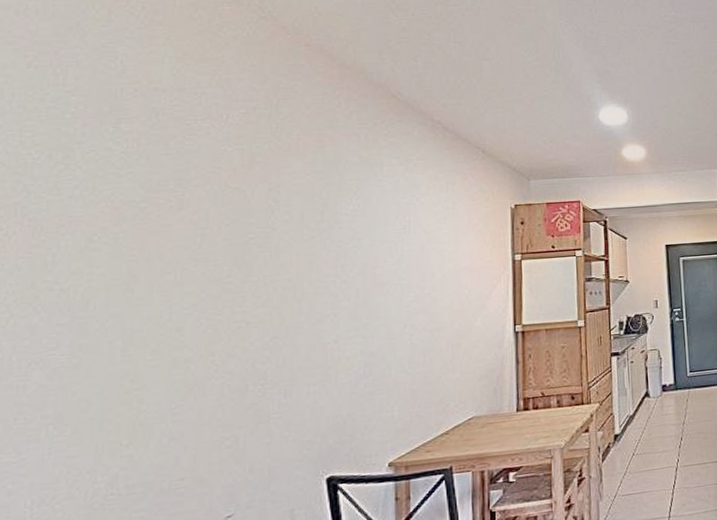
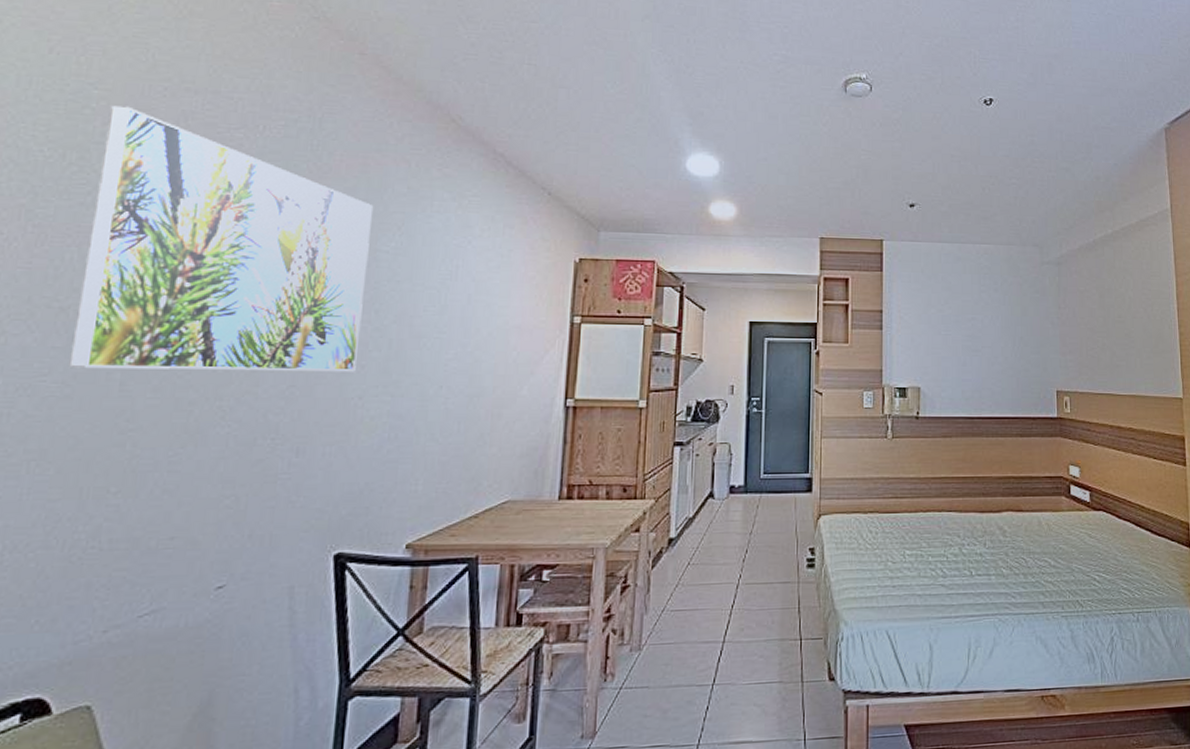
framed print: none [74,108,331,341] -> present [69,105,374,372]

